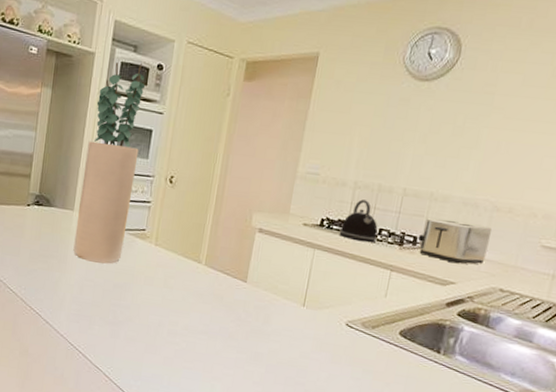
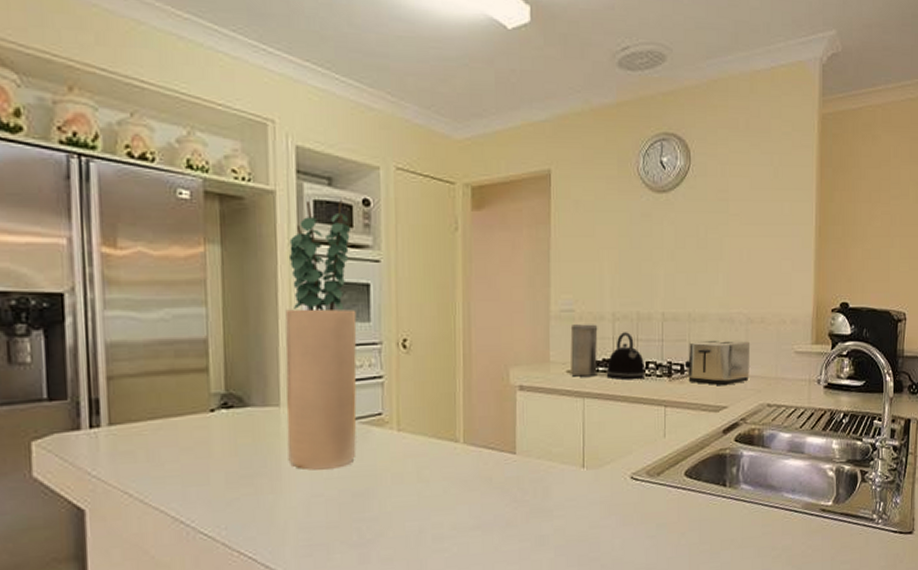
canister: none [305,186,339,233] -> present [570,324,598,377]

